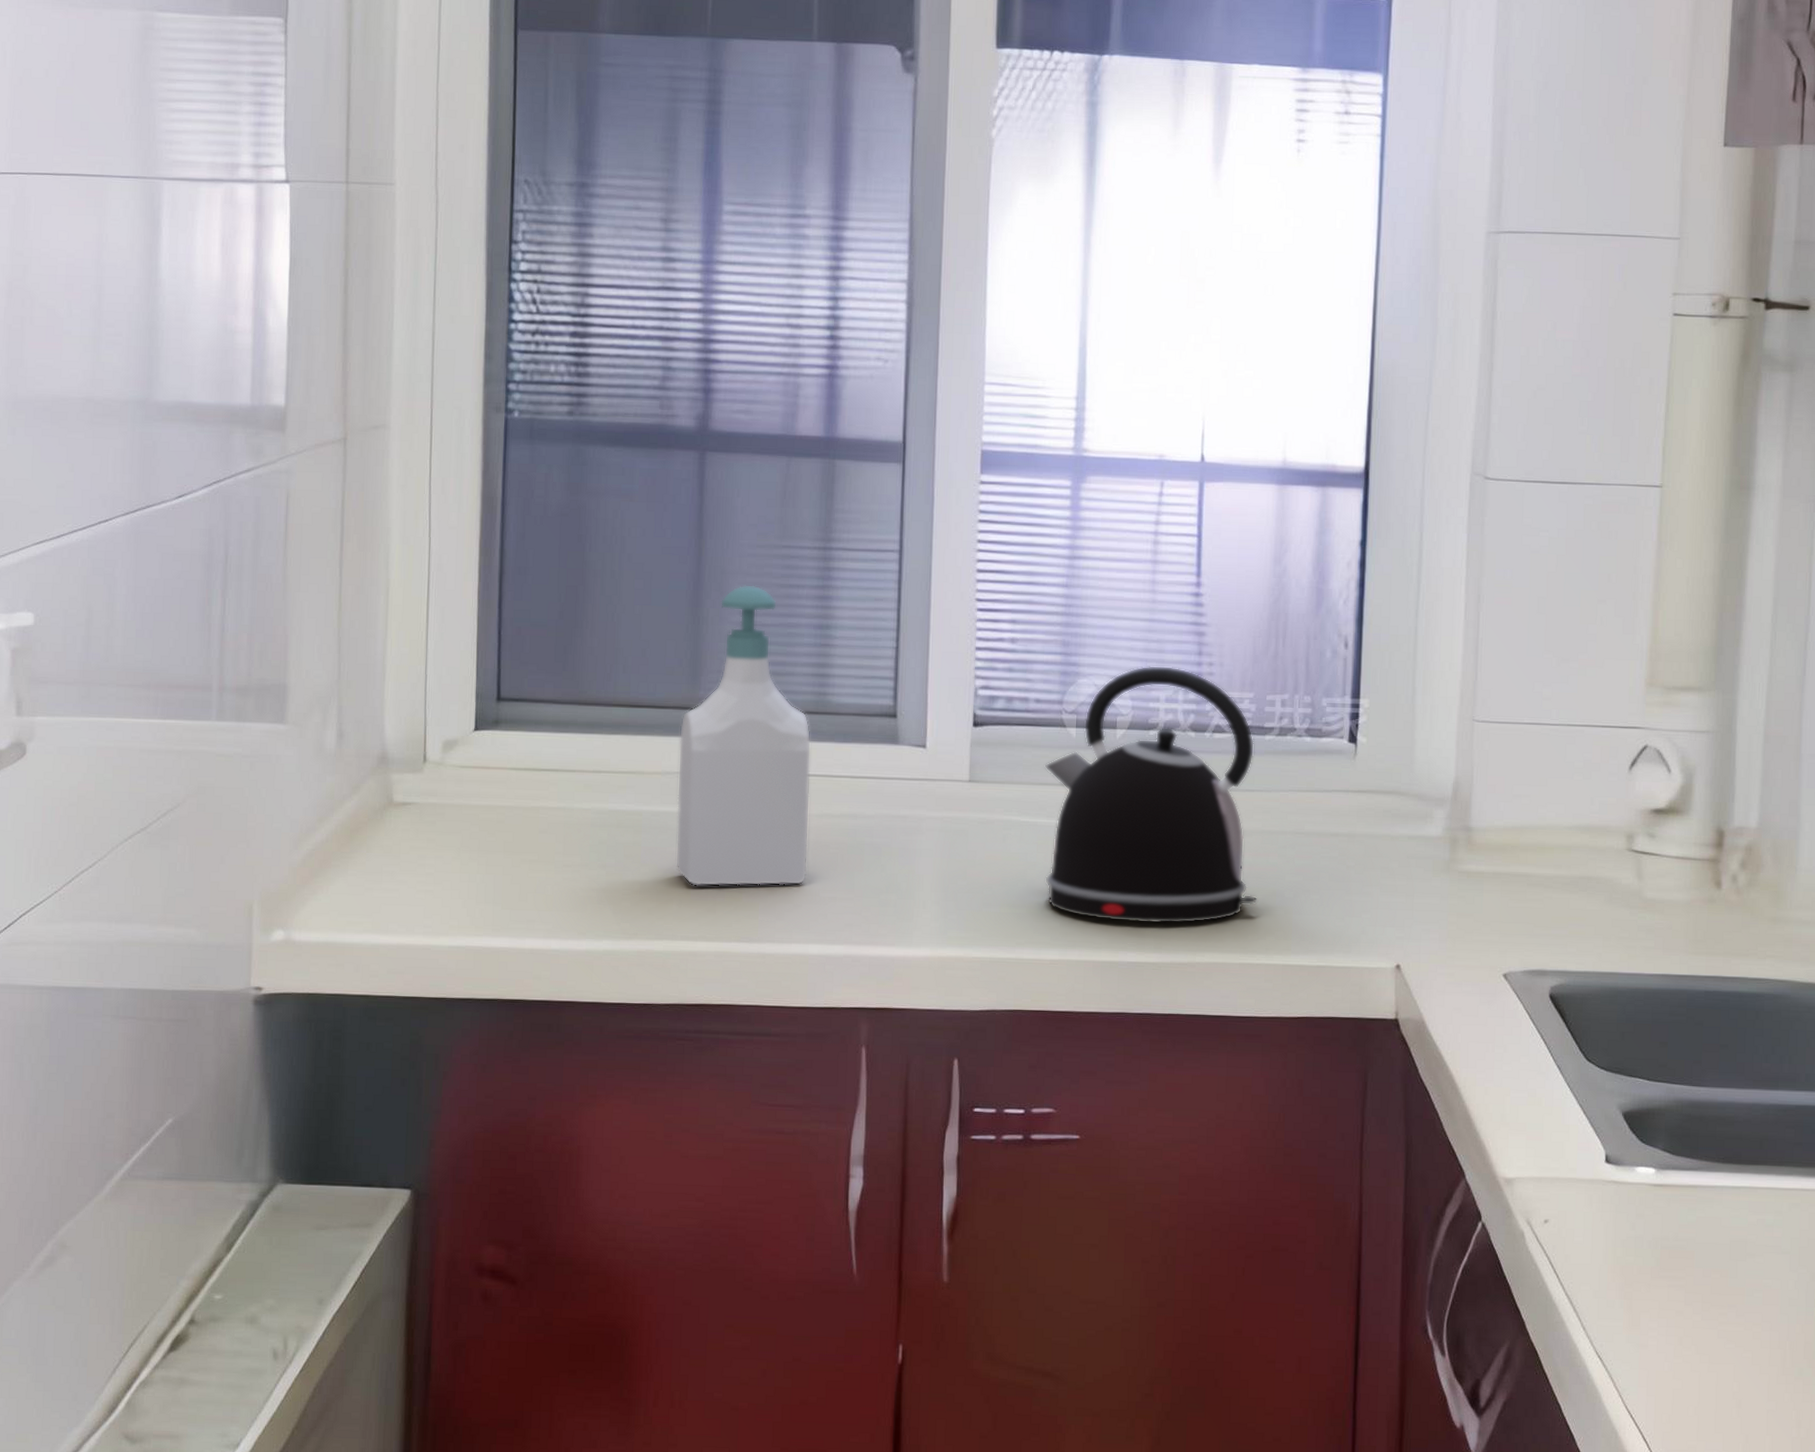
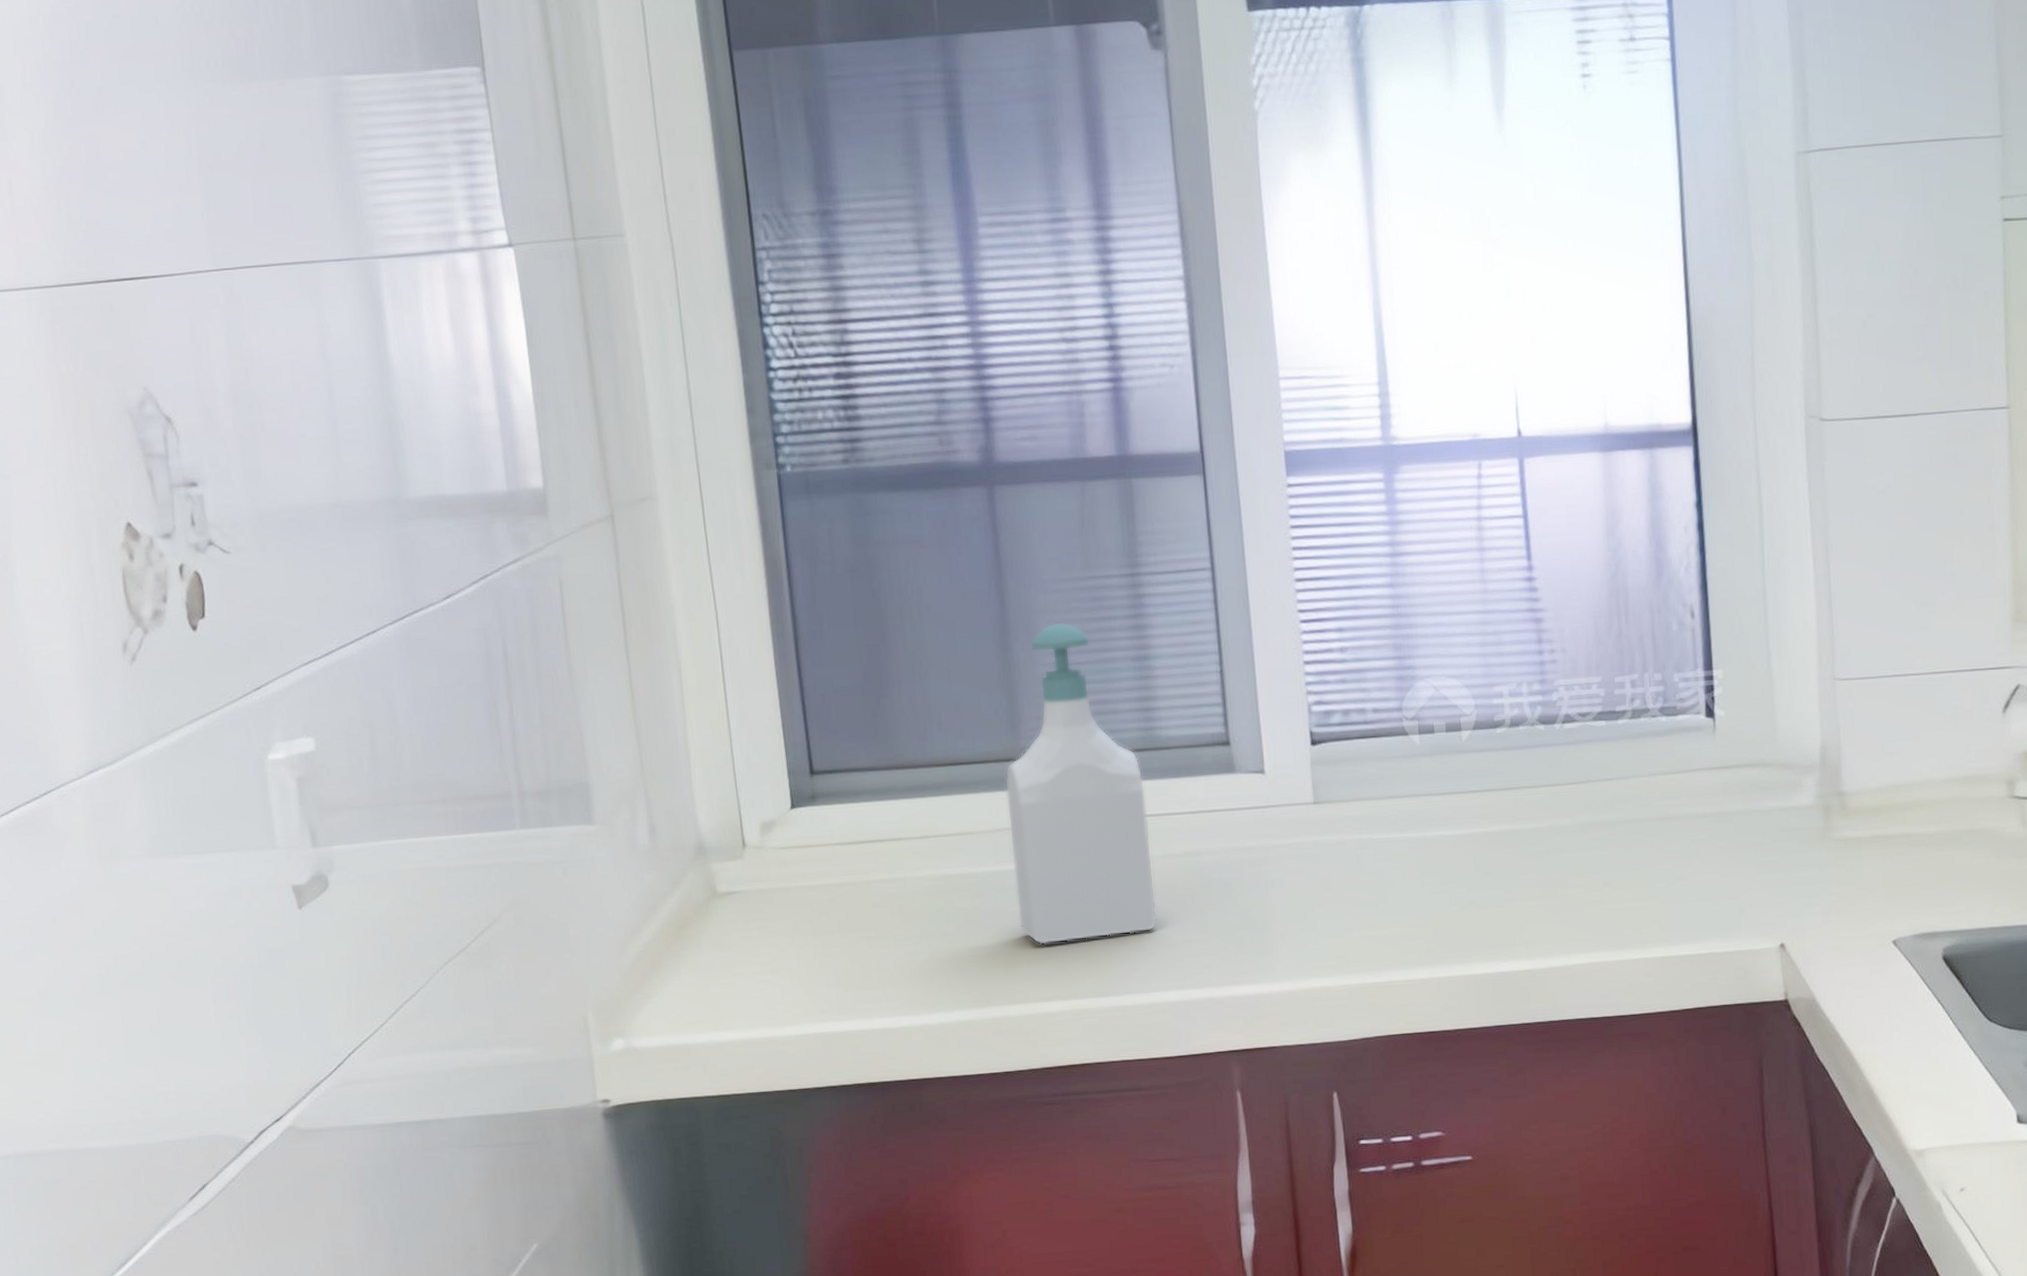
kettle: present [1045,665,1258,924] -> none [1391,658,1629,933]

